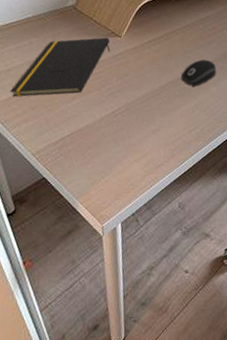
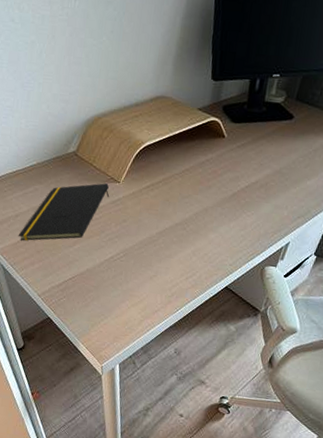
computer mouse: present [181,59,217,87] -> none [179,205,216,233]

